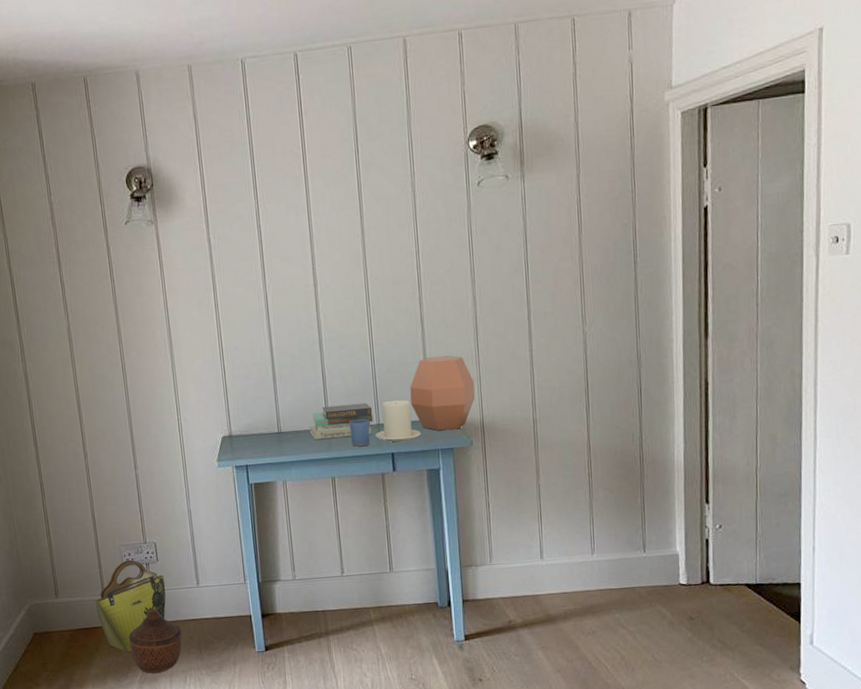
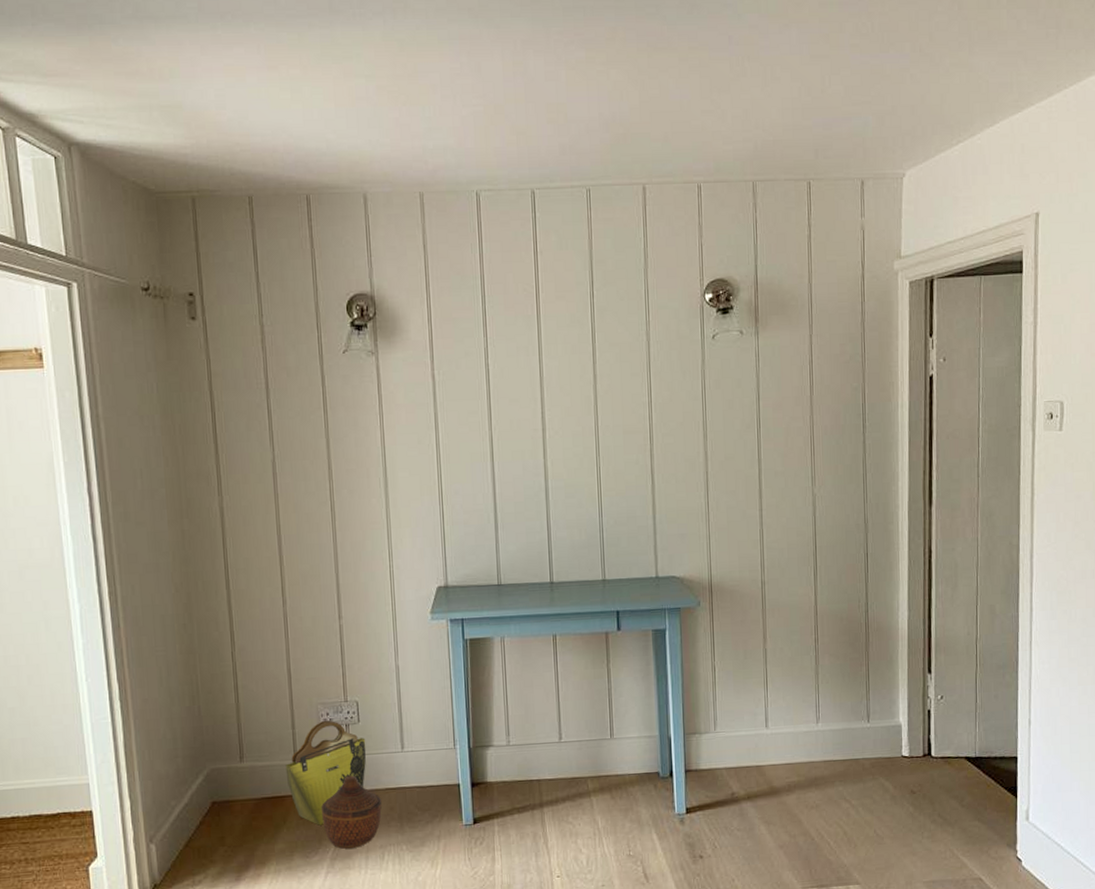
books: present [309,402,374,440] -> none [531,556,599,594]
mug: present [349,418,370,446] -> none [574,573,595,603]
candle: present [375,399,421,443] -> none [600,554,648,600]
vase: present [410,355,475,431] -> none [638,511,704,589]

